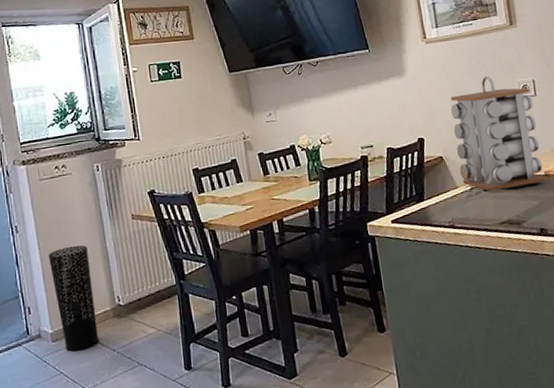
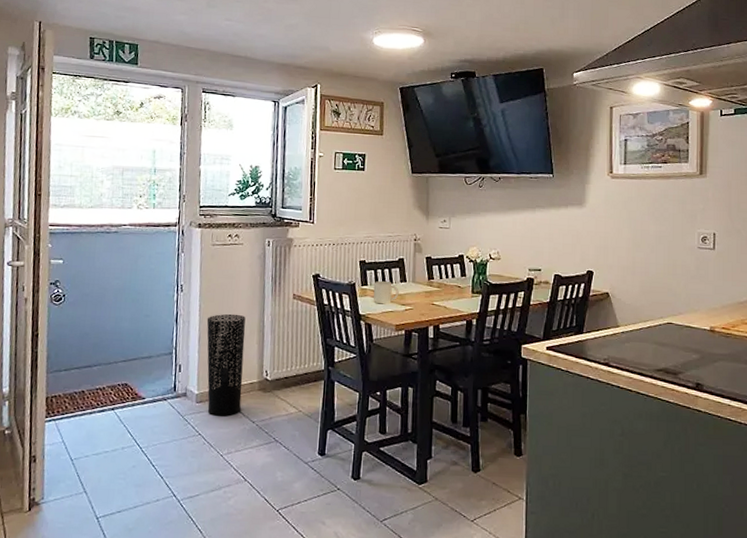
mug: none [210,185,238,209] -> present [373,281,399,305]
spice rack: present [450,76,544,191] -> none [624,221,710,338]

